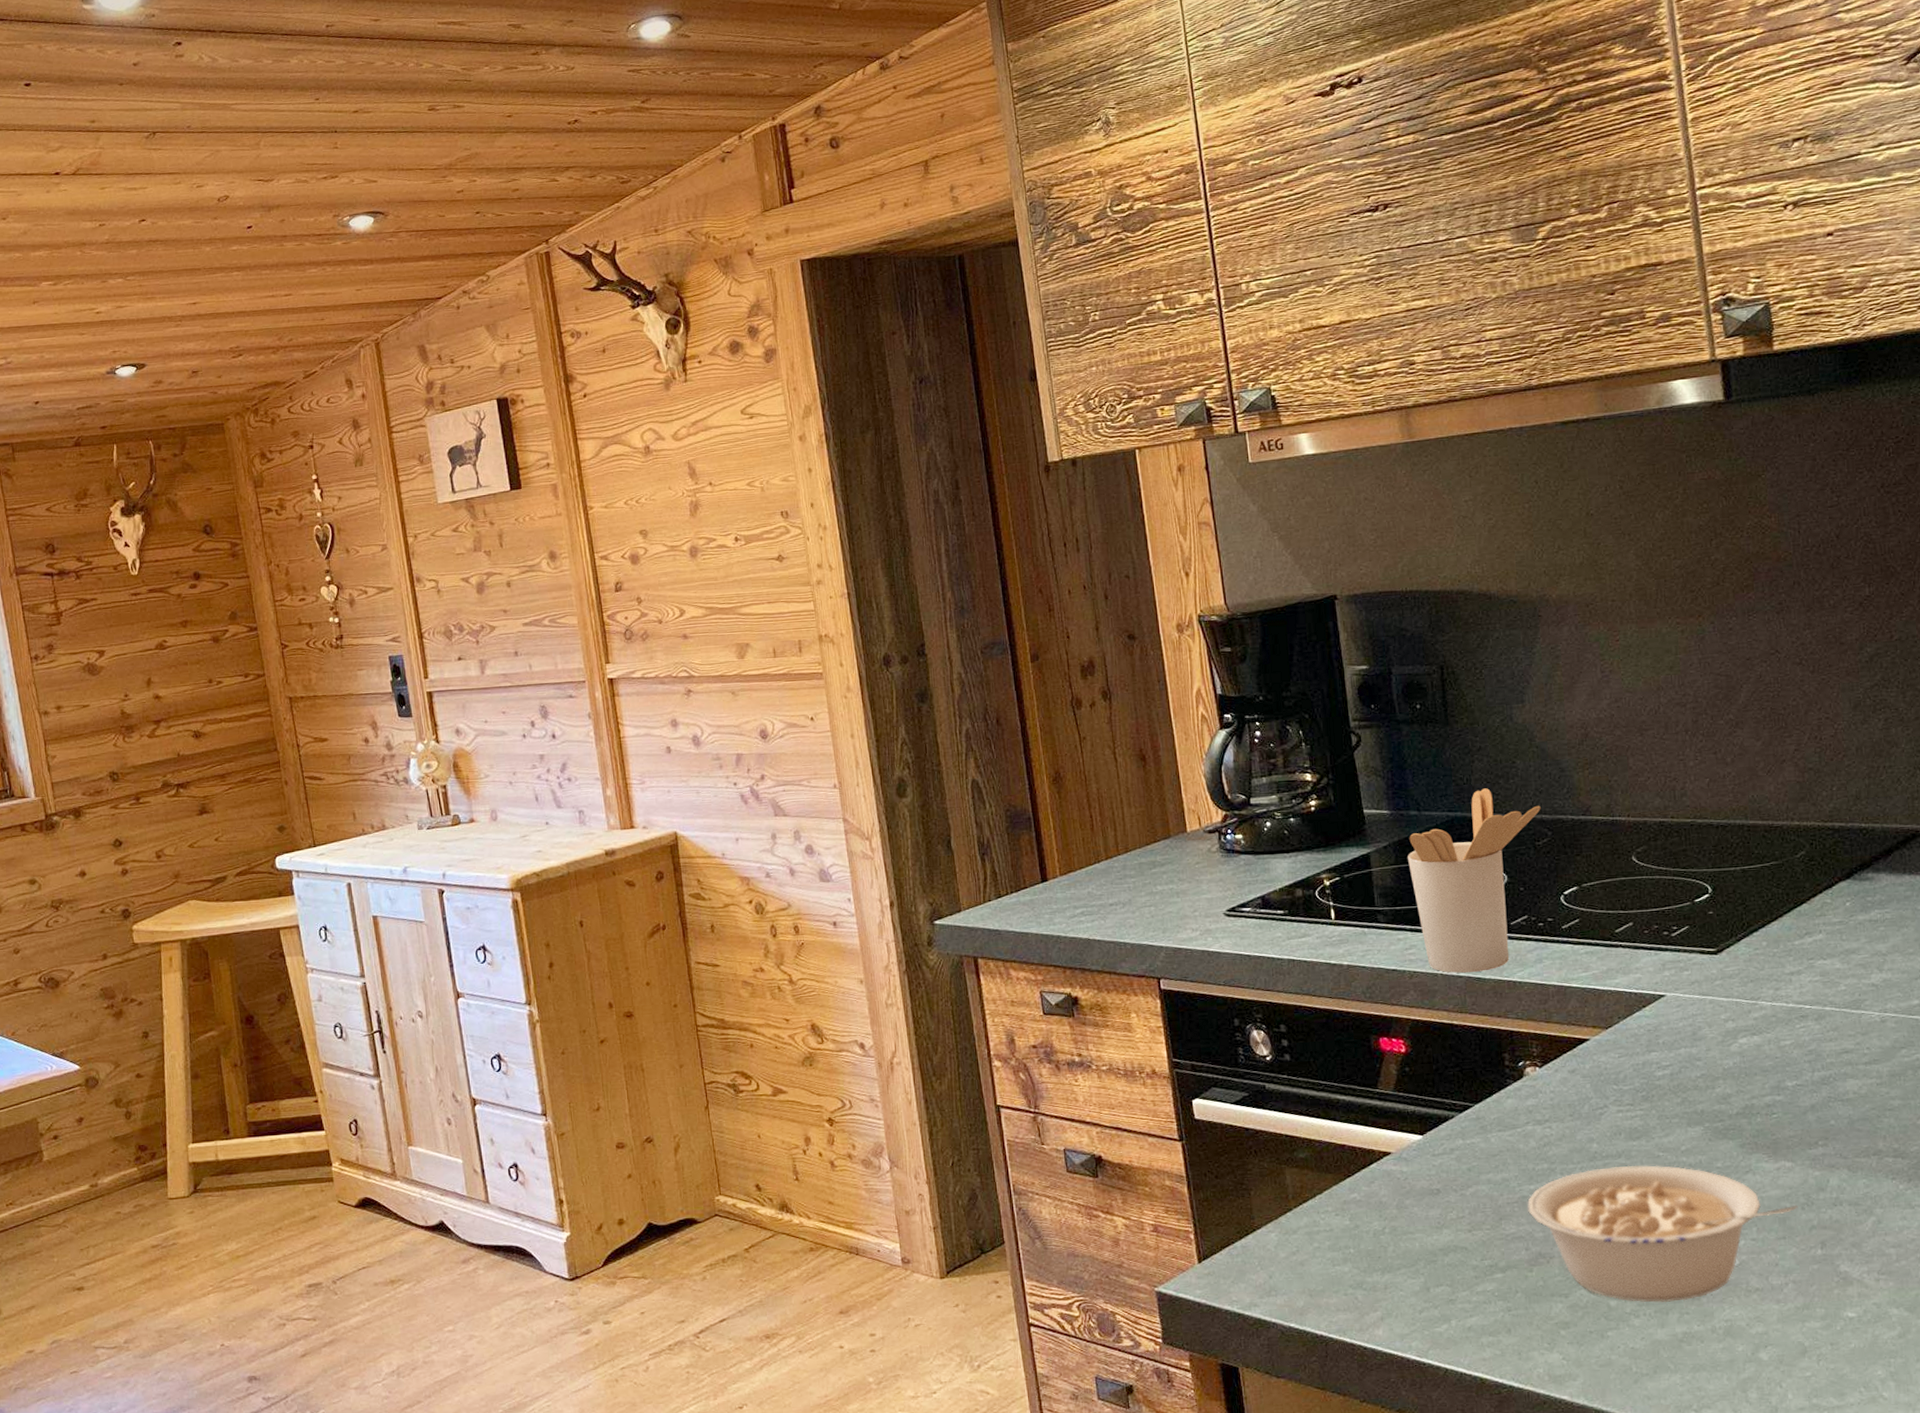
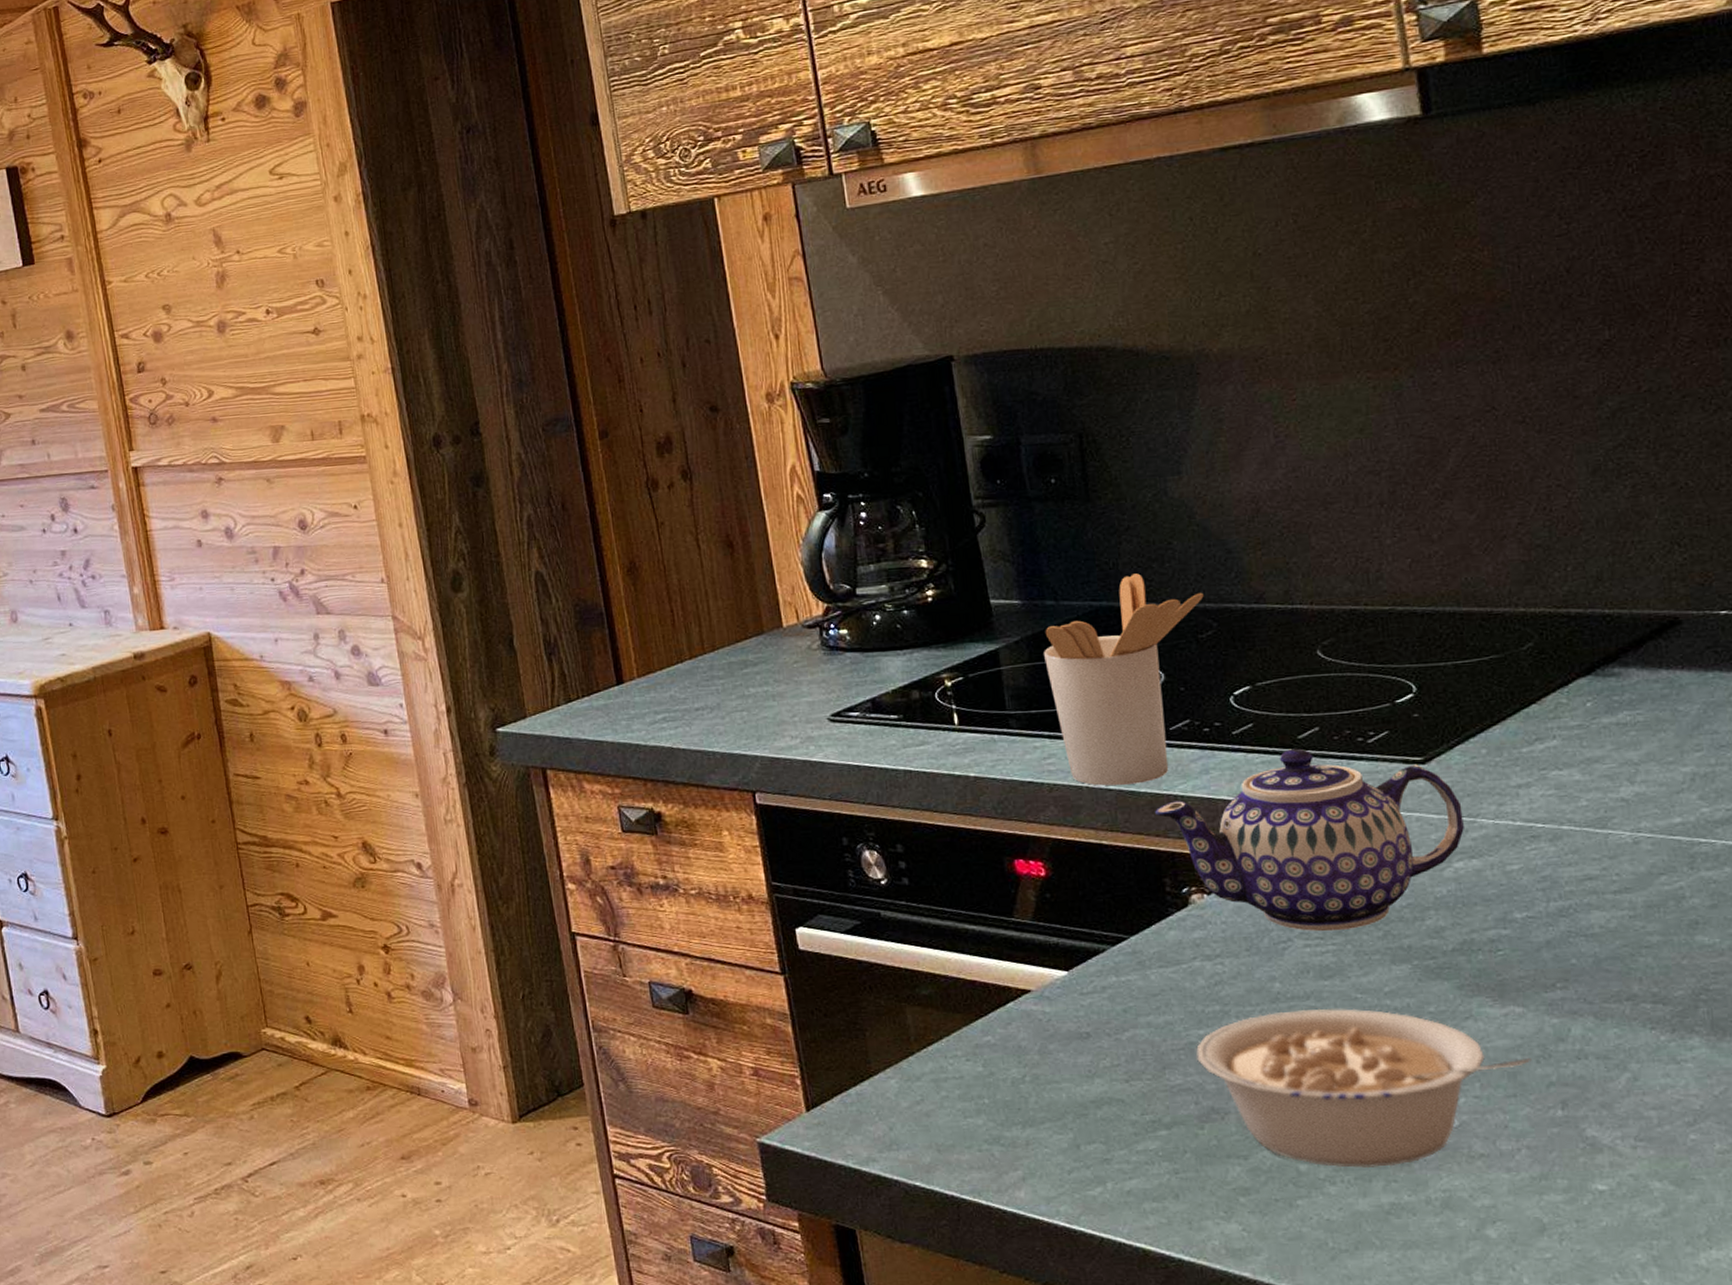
teapot: none [1497,941,1748,1099] -> present [1155,748,1464,931]

